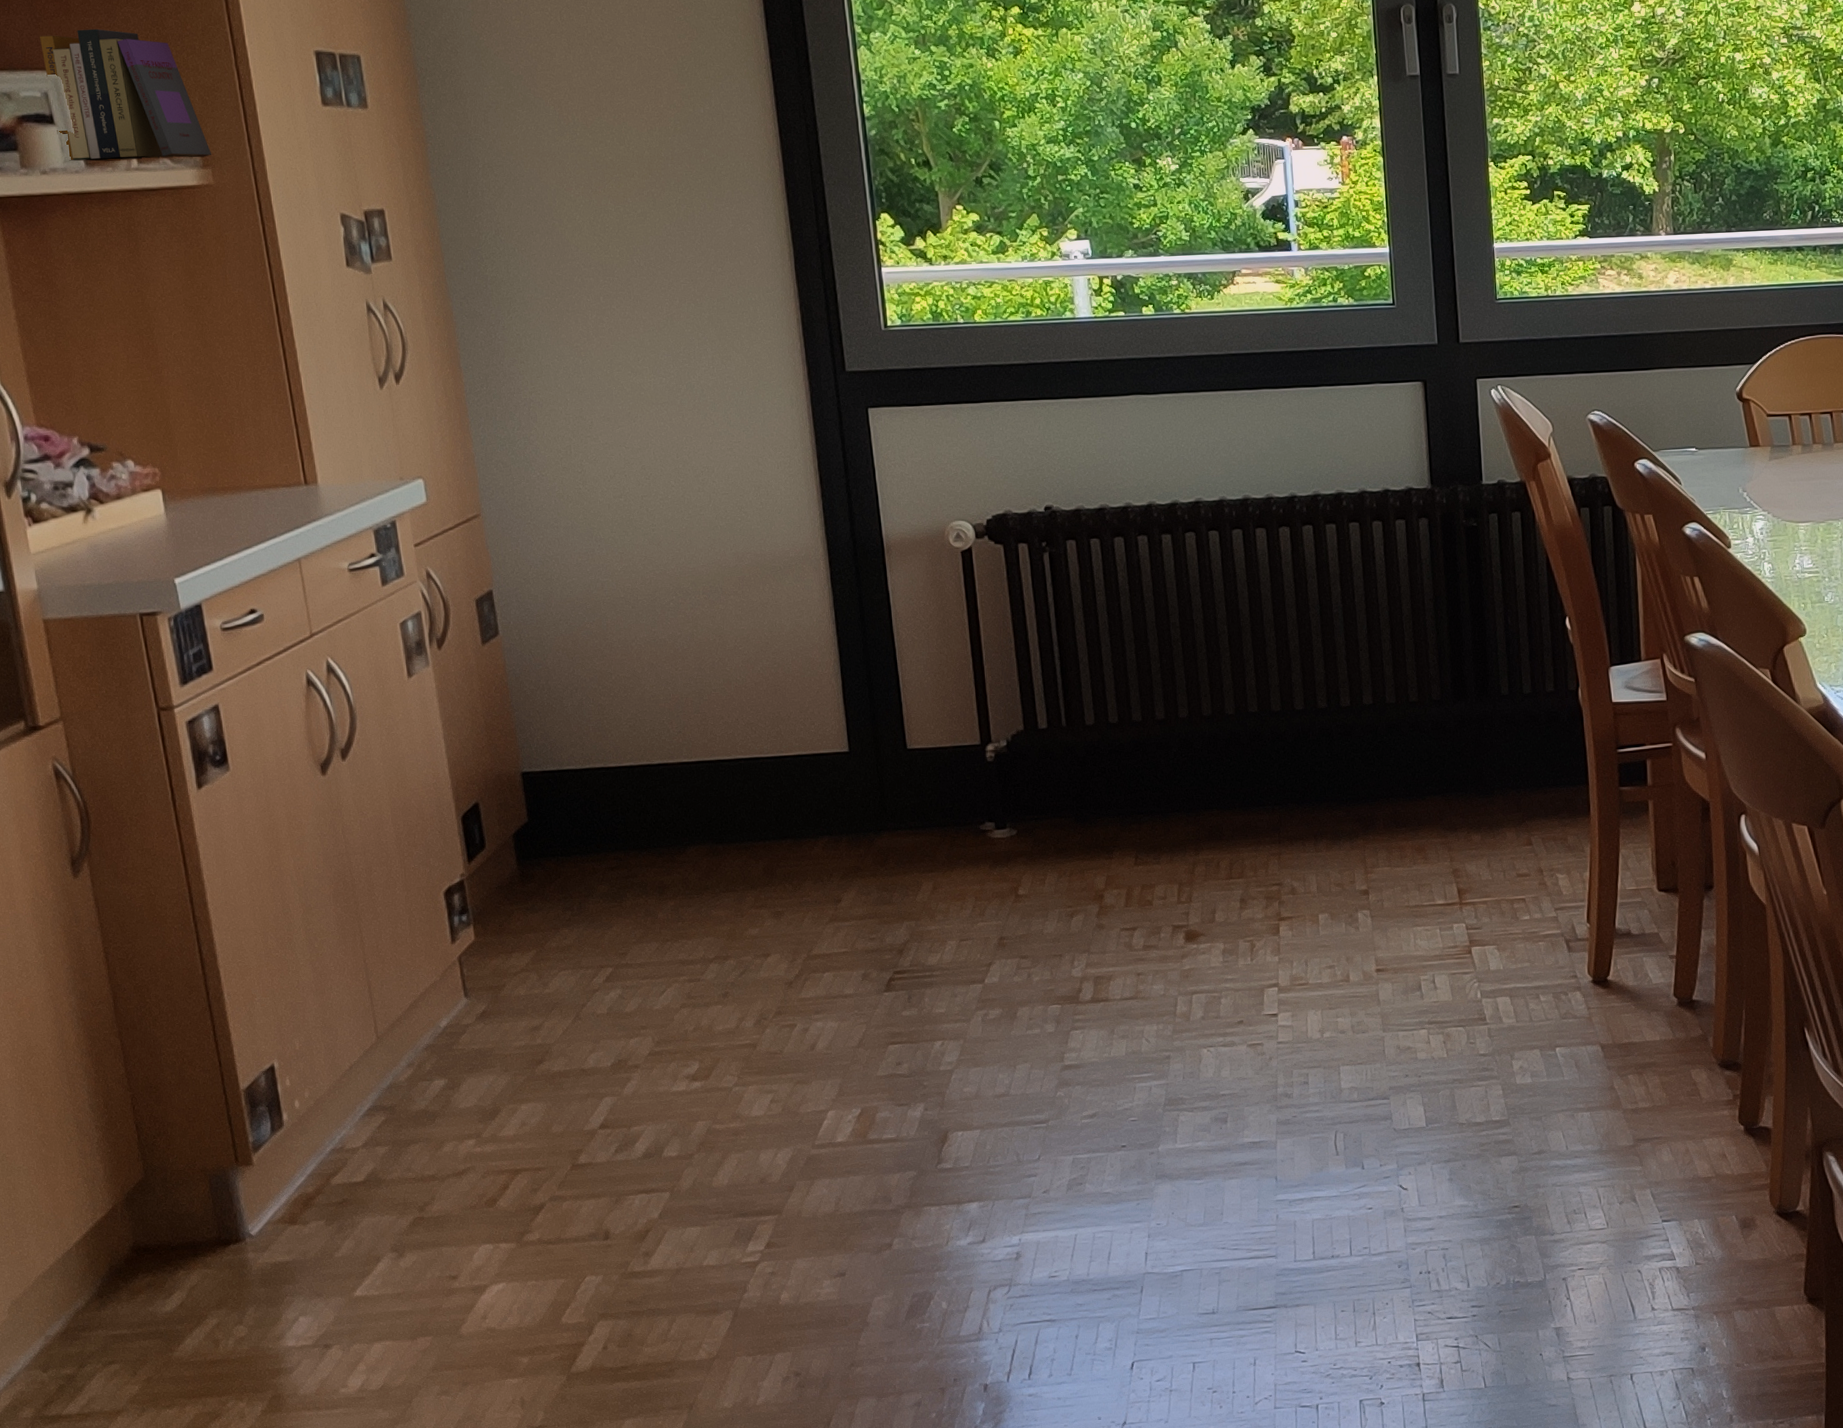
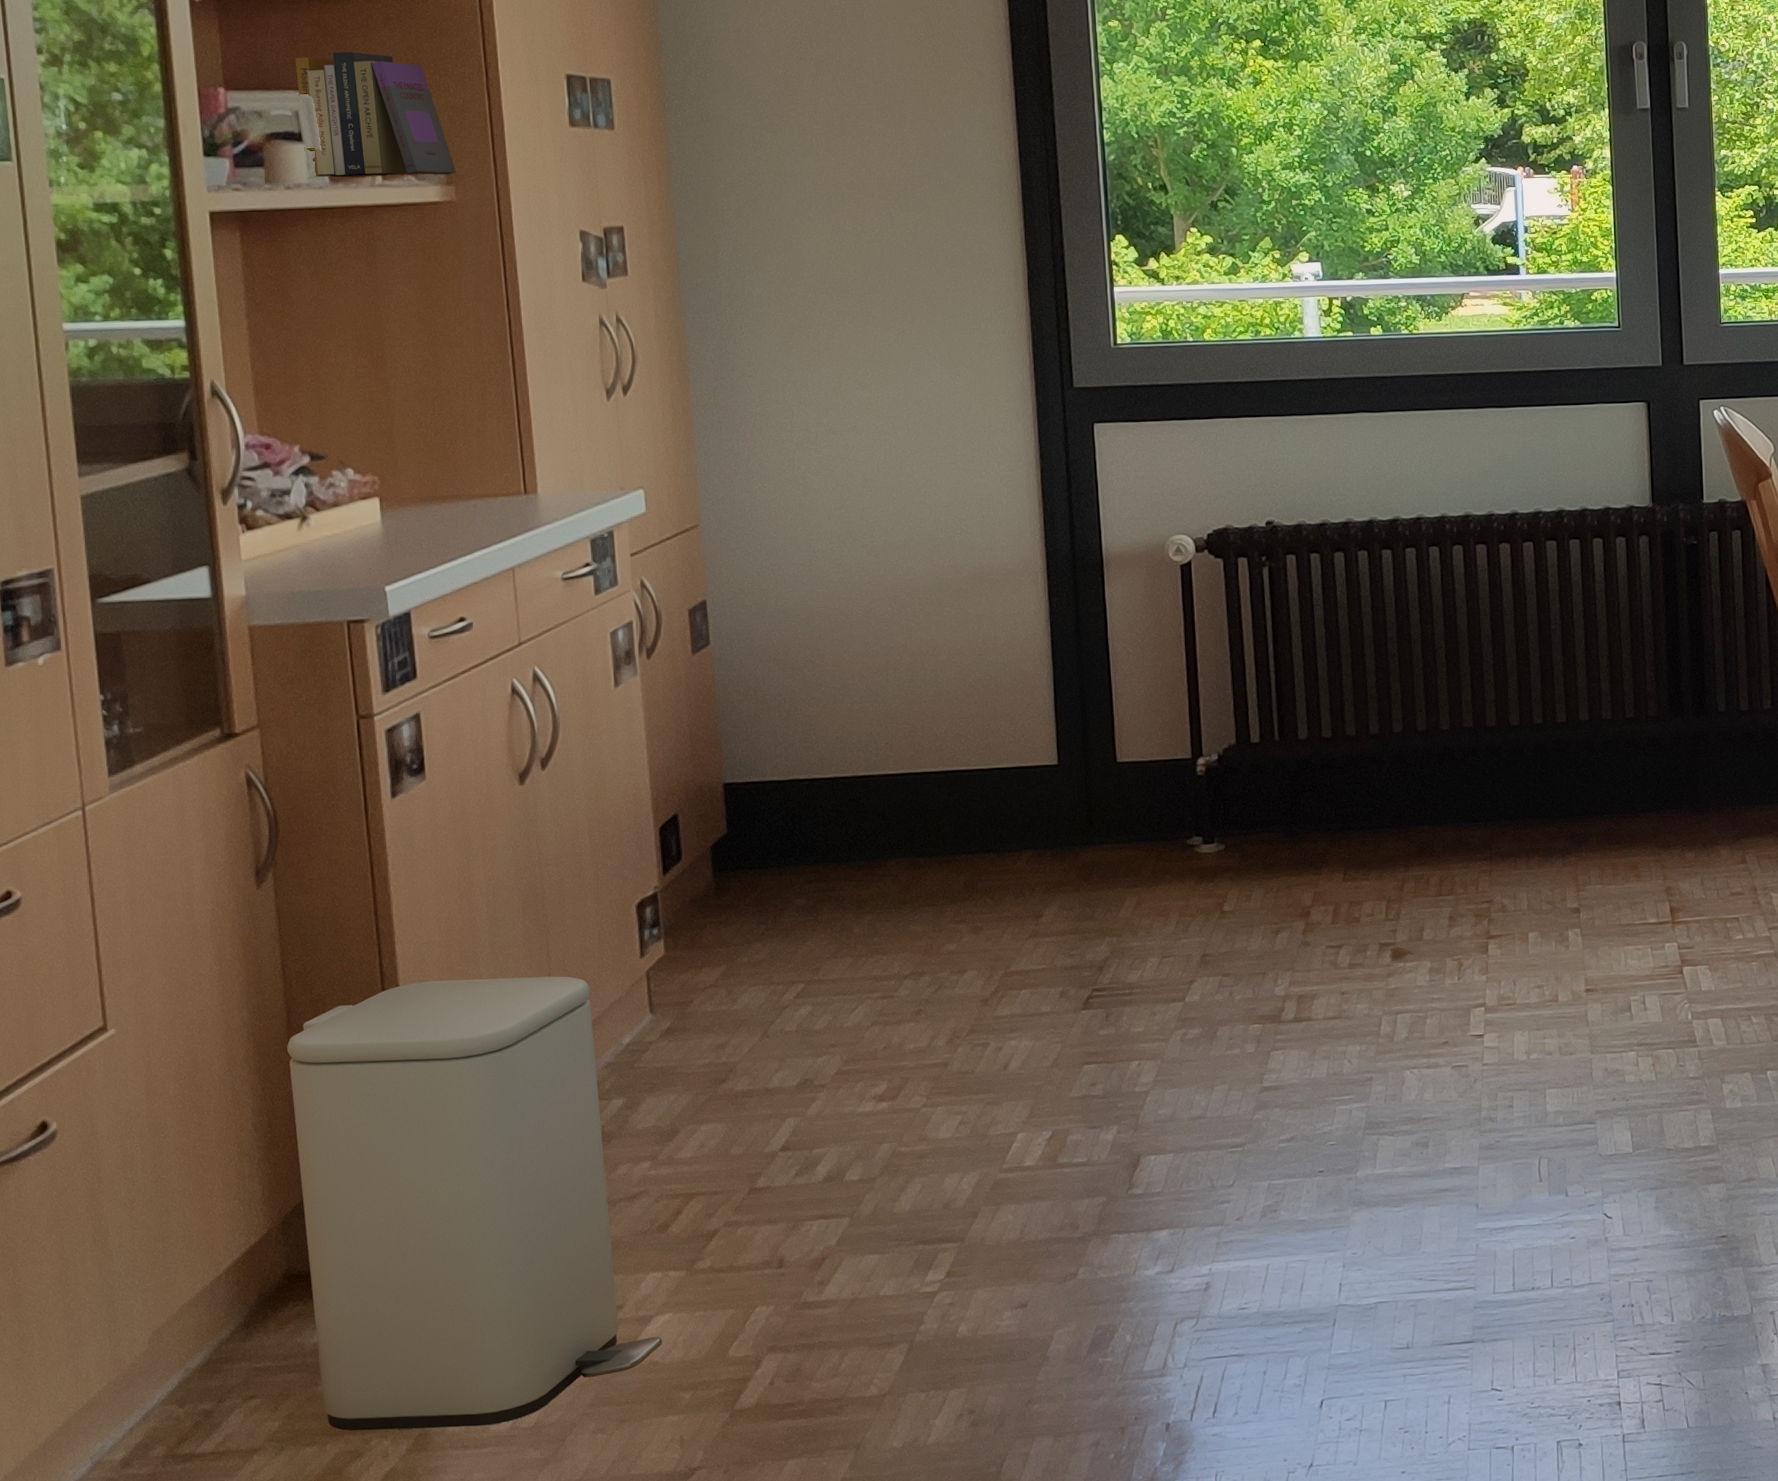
pedal bin: none [115,961,498,1394] -> present [286,976,663,1431]

